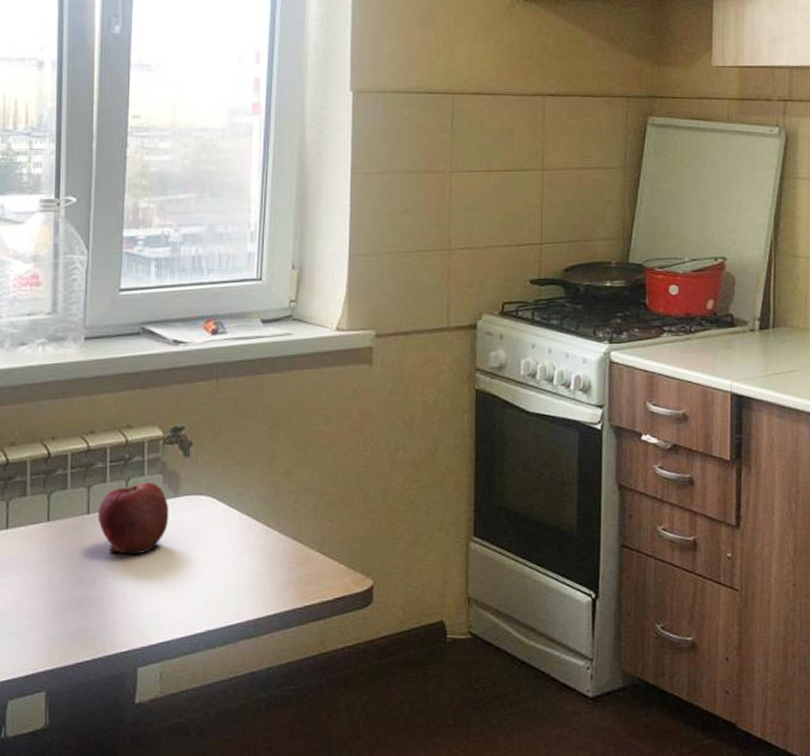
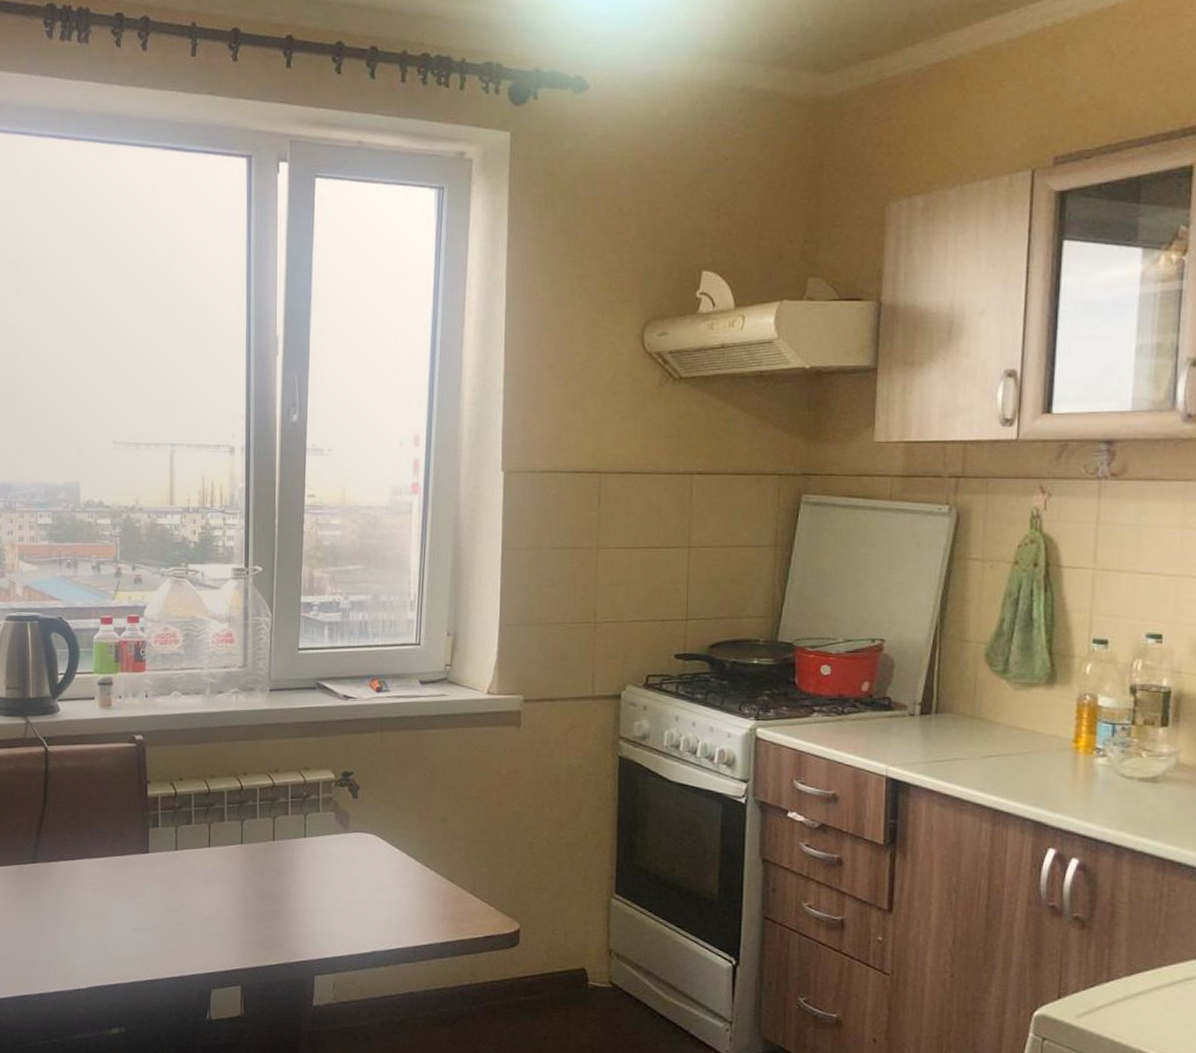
apple: present [98,482,169,555] -> none [281,818,341,880]

